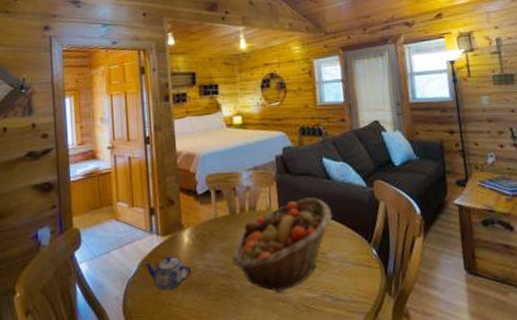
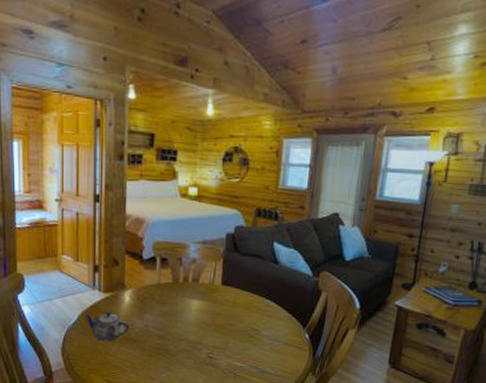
fruit basket: present [232,197,333,292] -> none [170,278,273,358]

